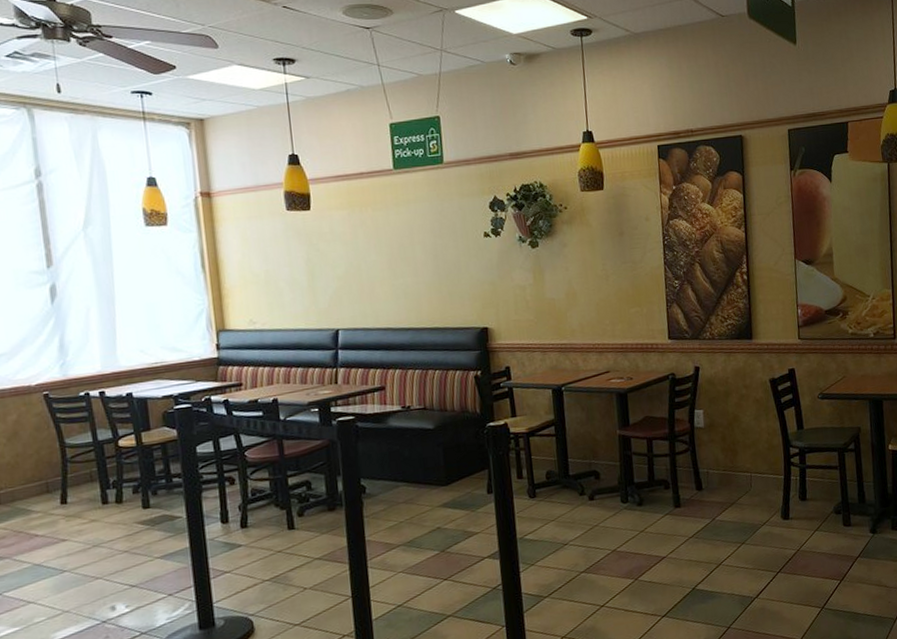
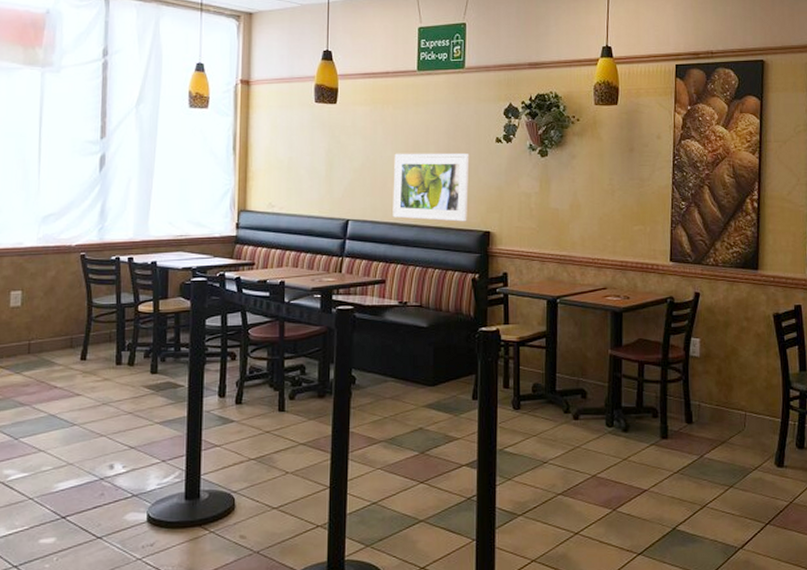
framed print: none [379,251,463,323] -> present [393,153,470,222]

